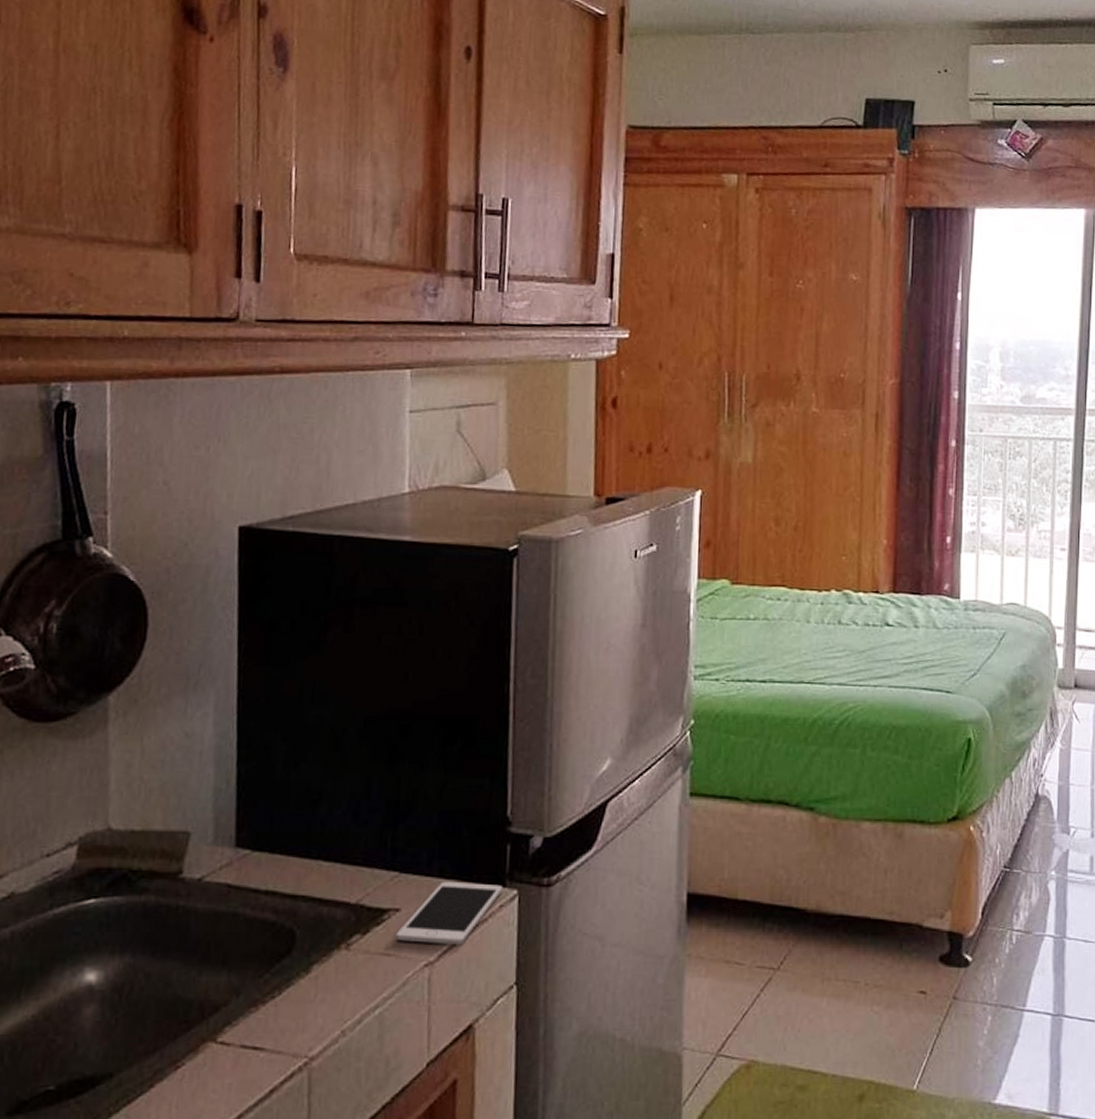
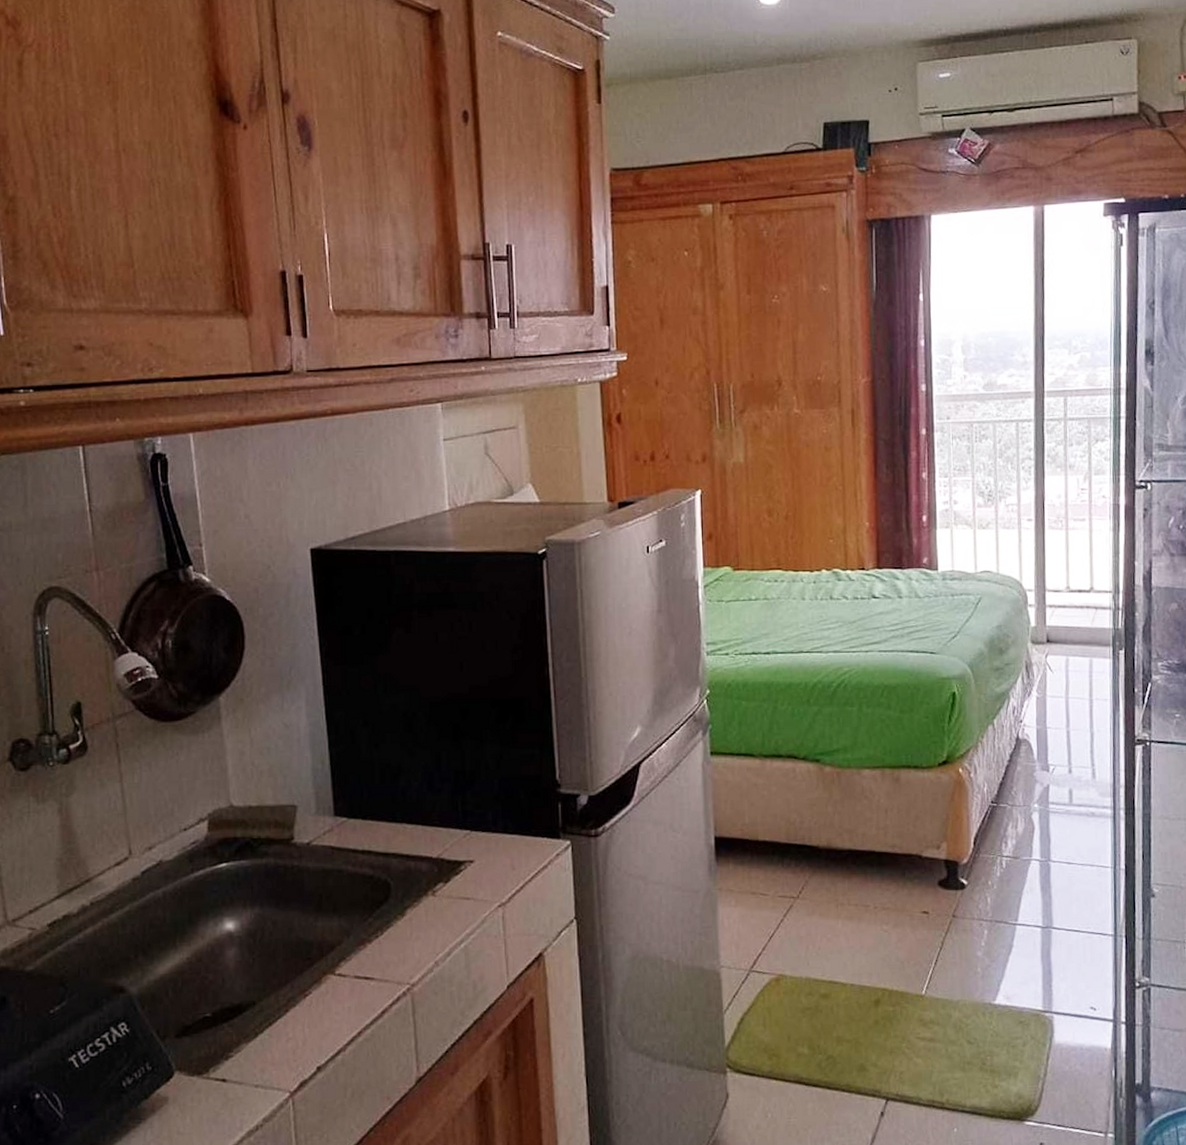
cell phone: present [395,881,503,945] -> none [472,836,558,888]

